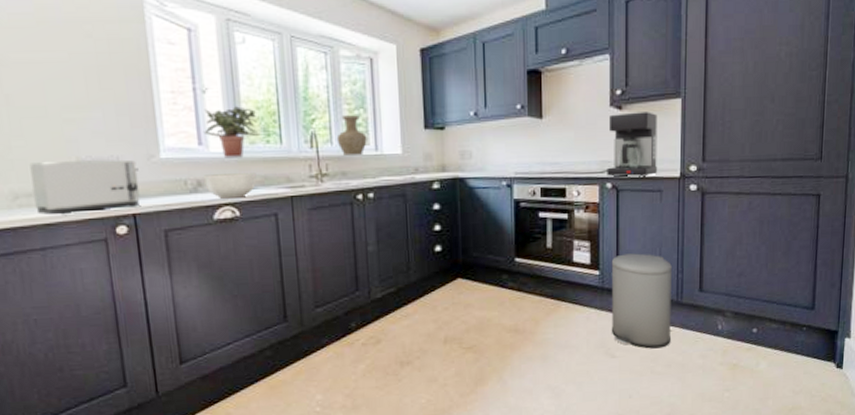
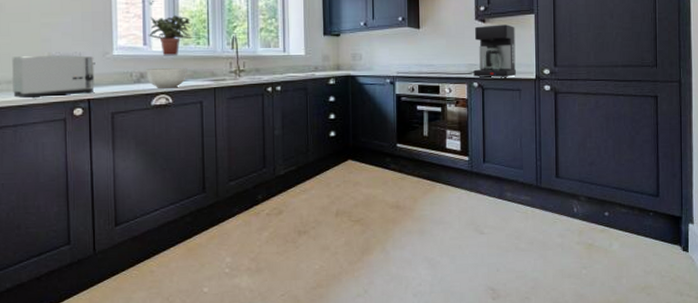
vase: present [336,115,367,157] -> none [253,24,277,57]
pedal bin: present [612,253,672,349] -> none [479,142,532,227]

